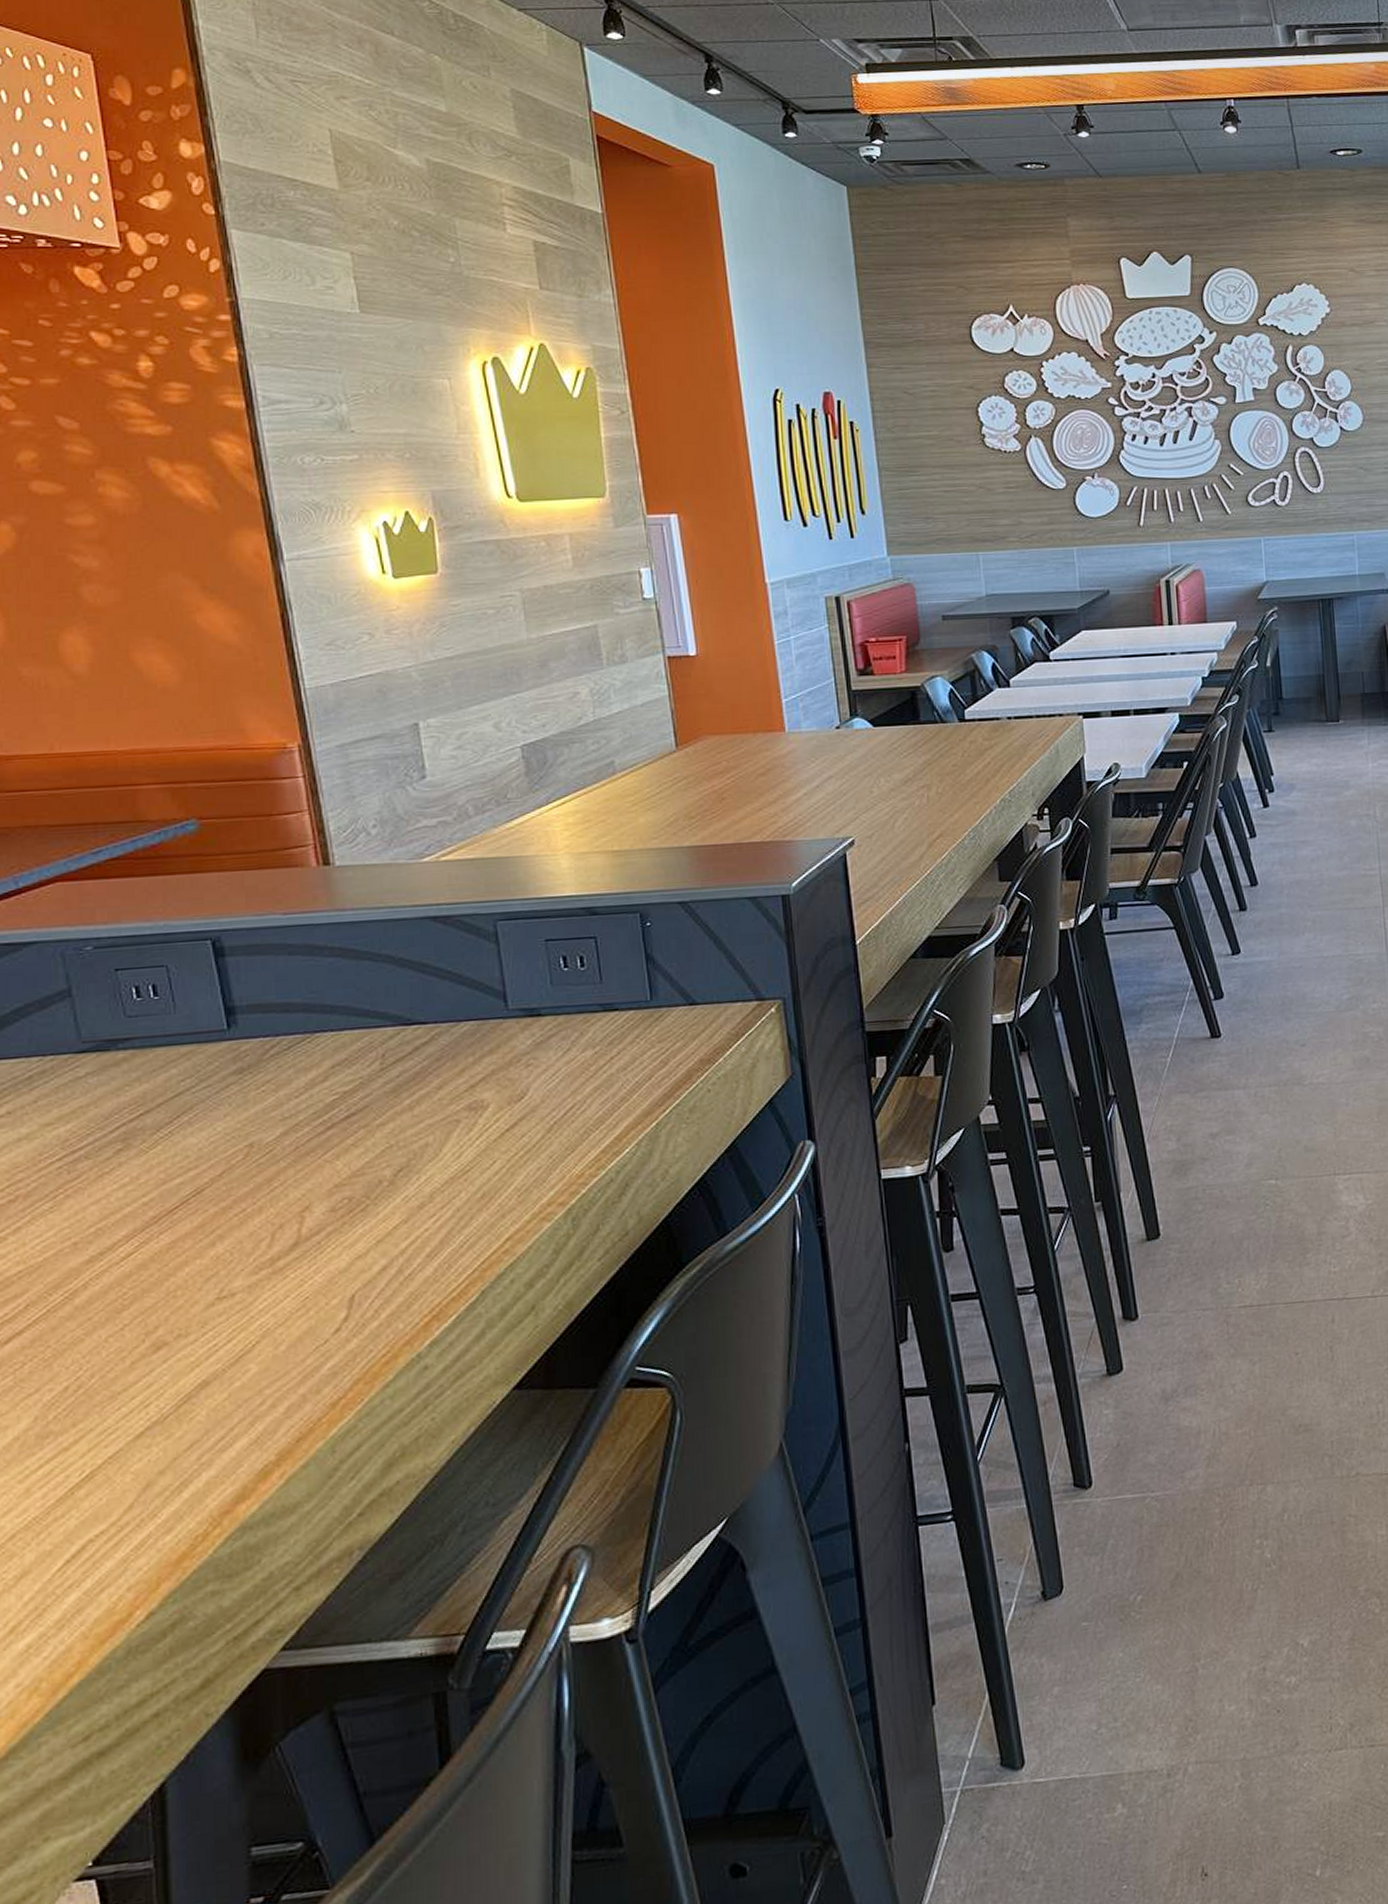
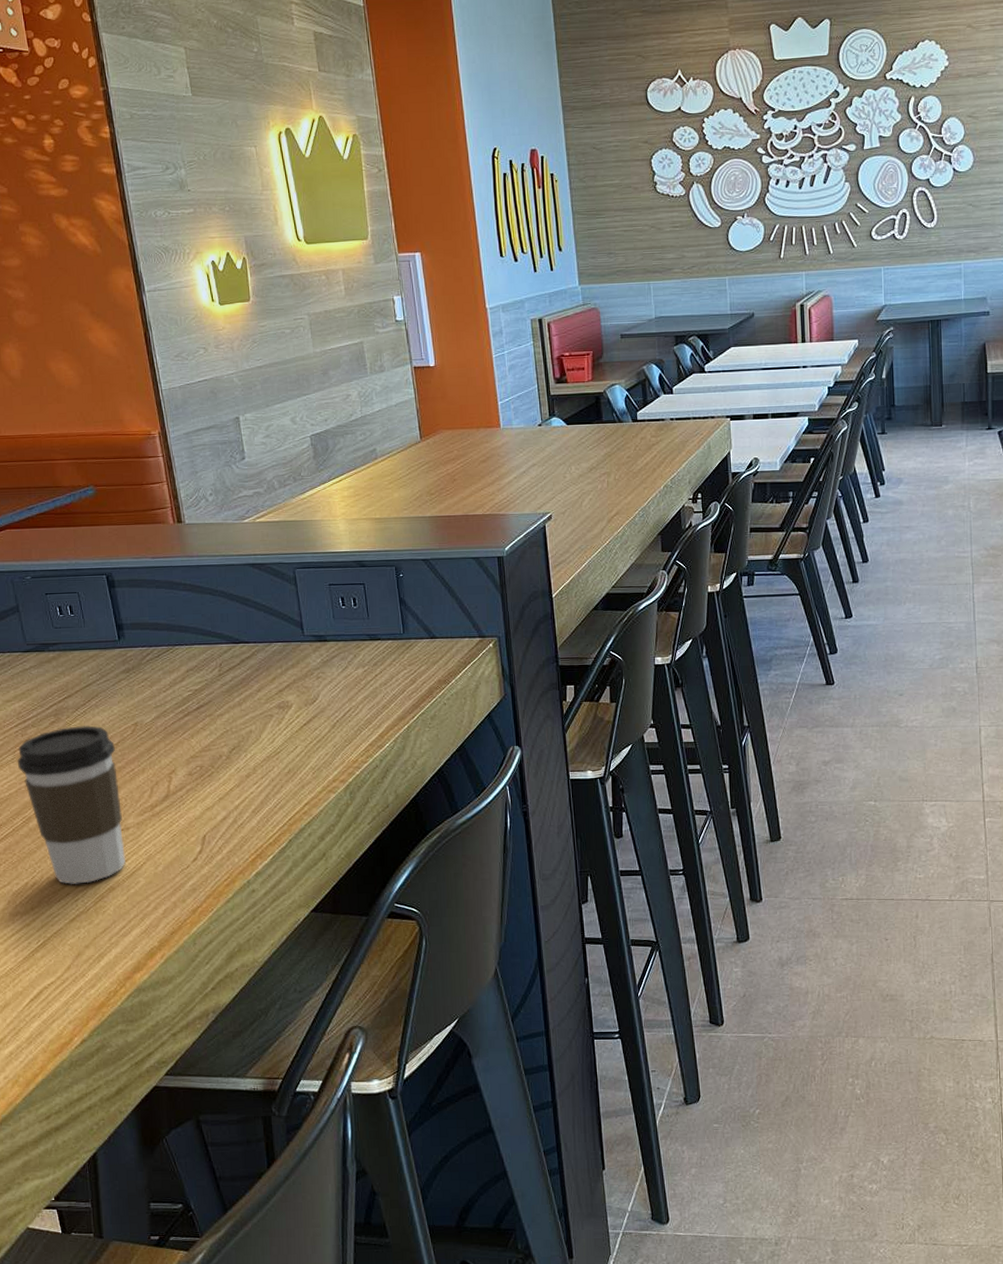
coffee cup: none [58,1151,228,1383] -> present [17,725,126,884]

